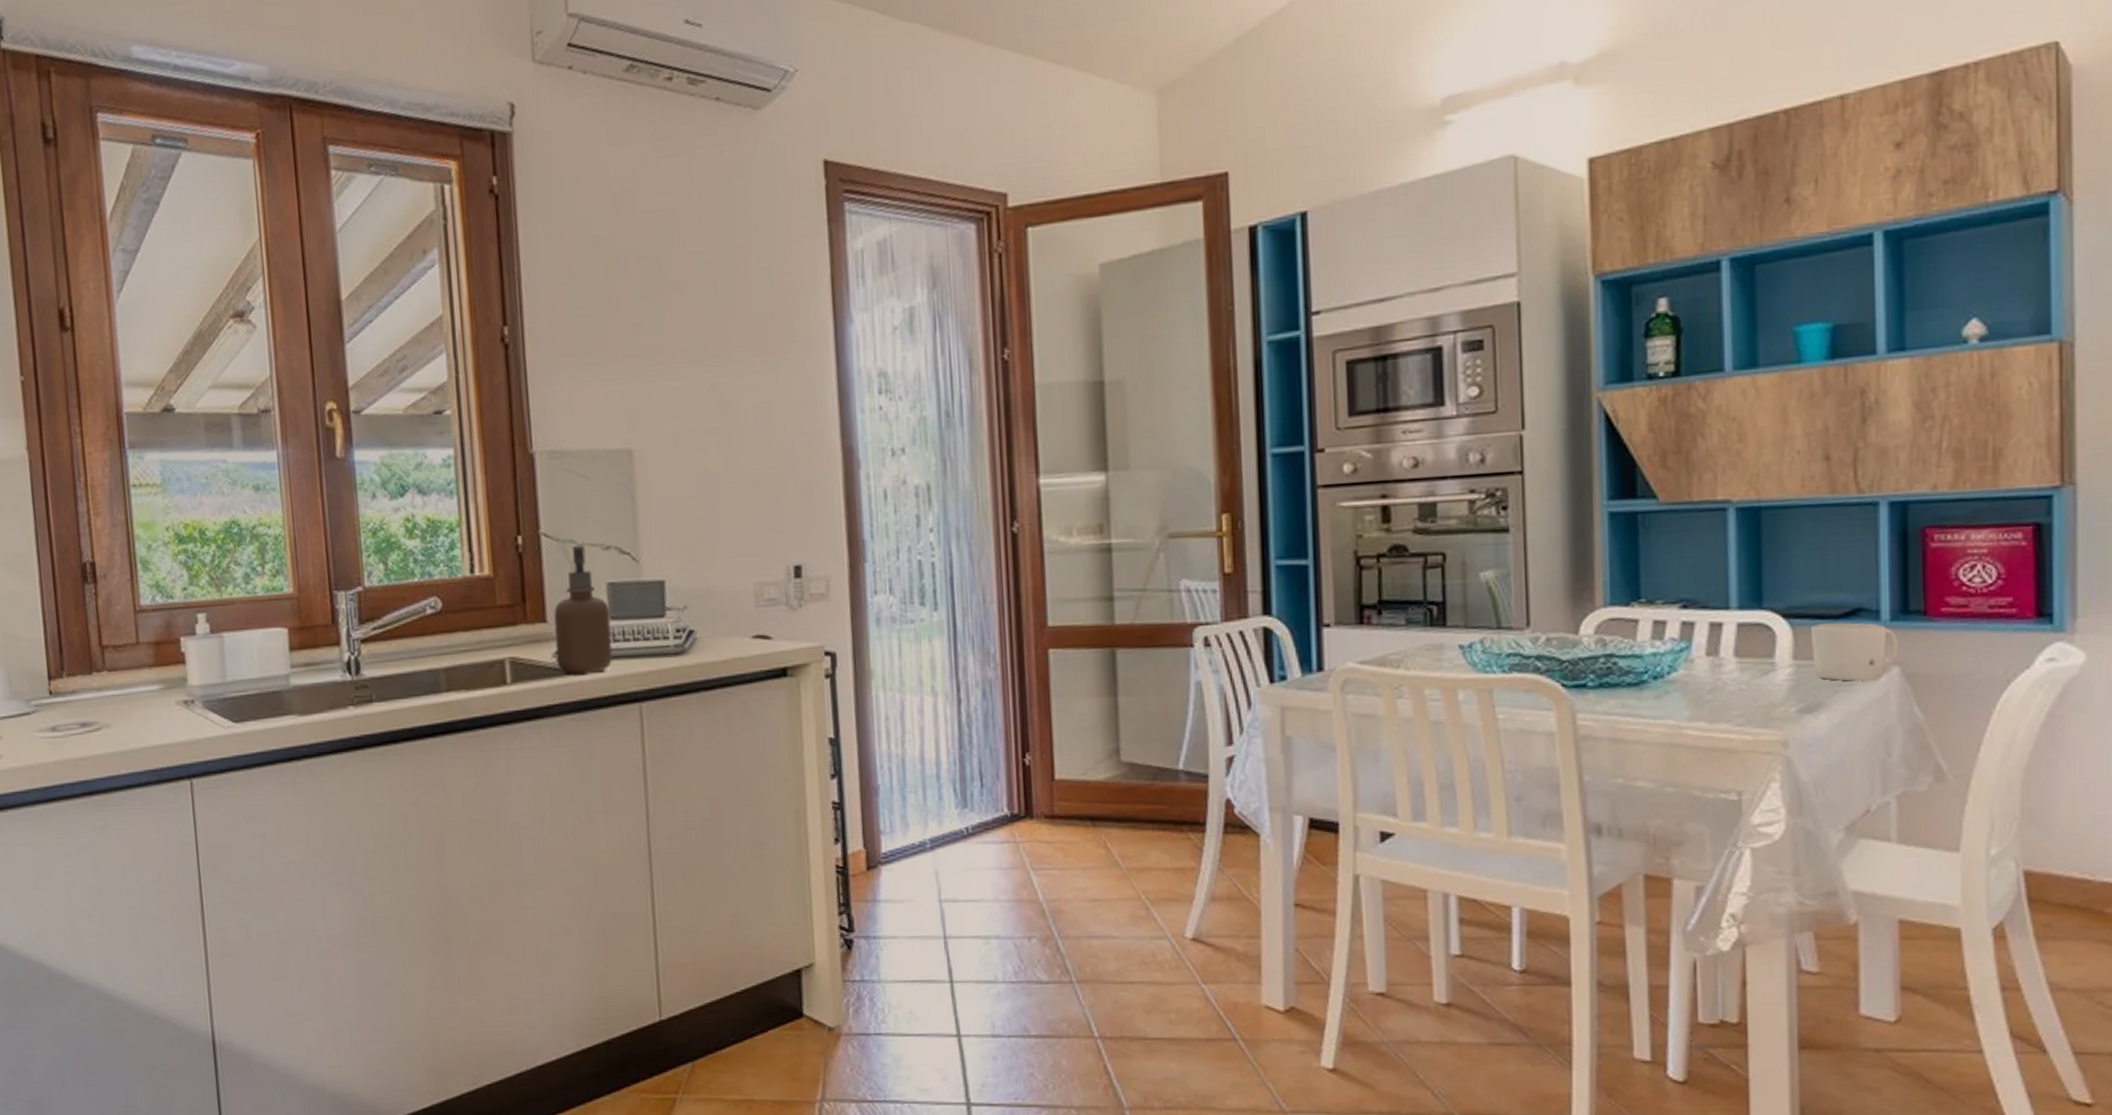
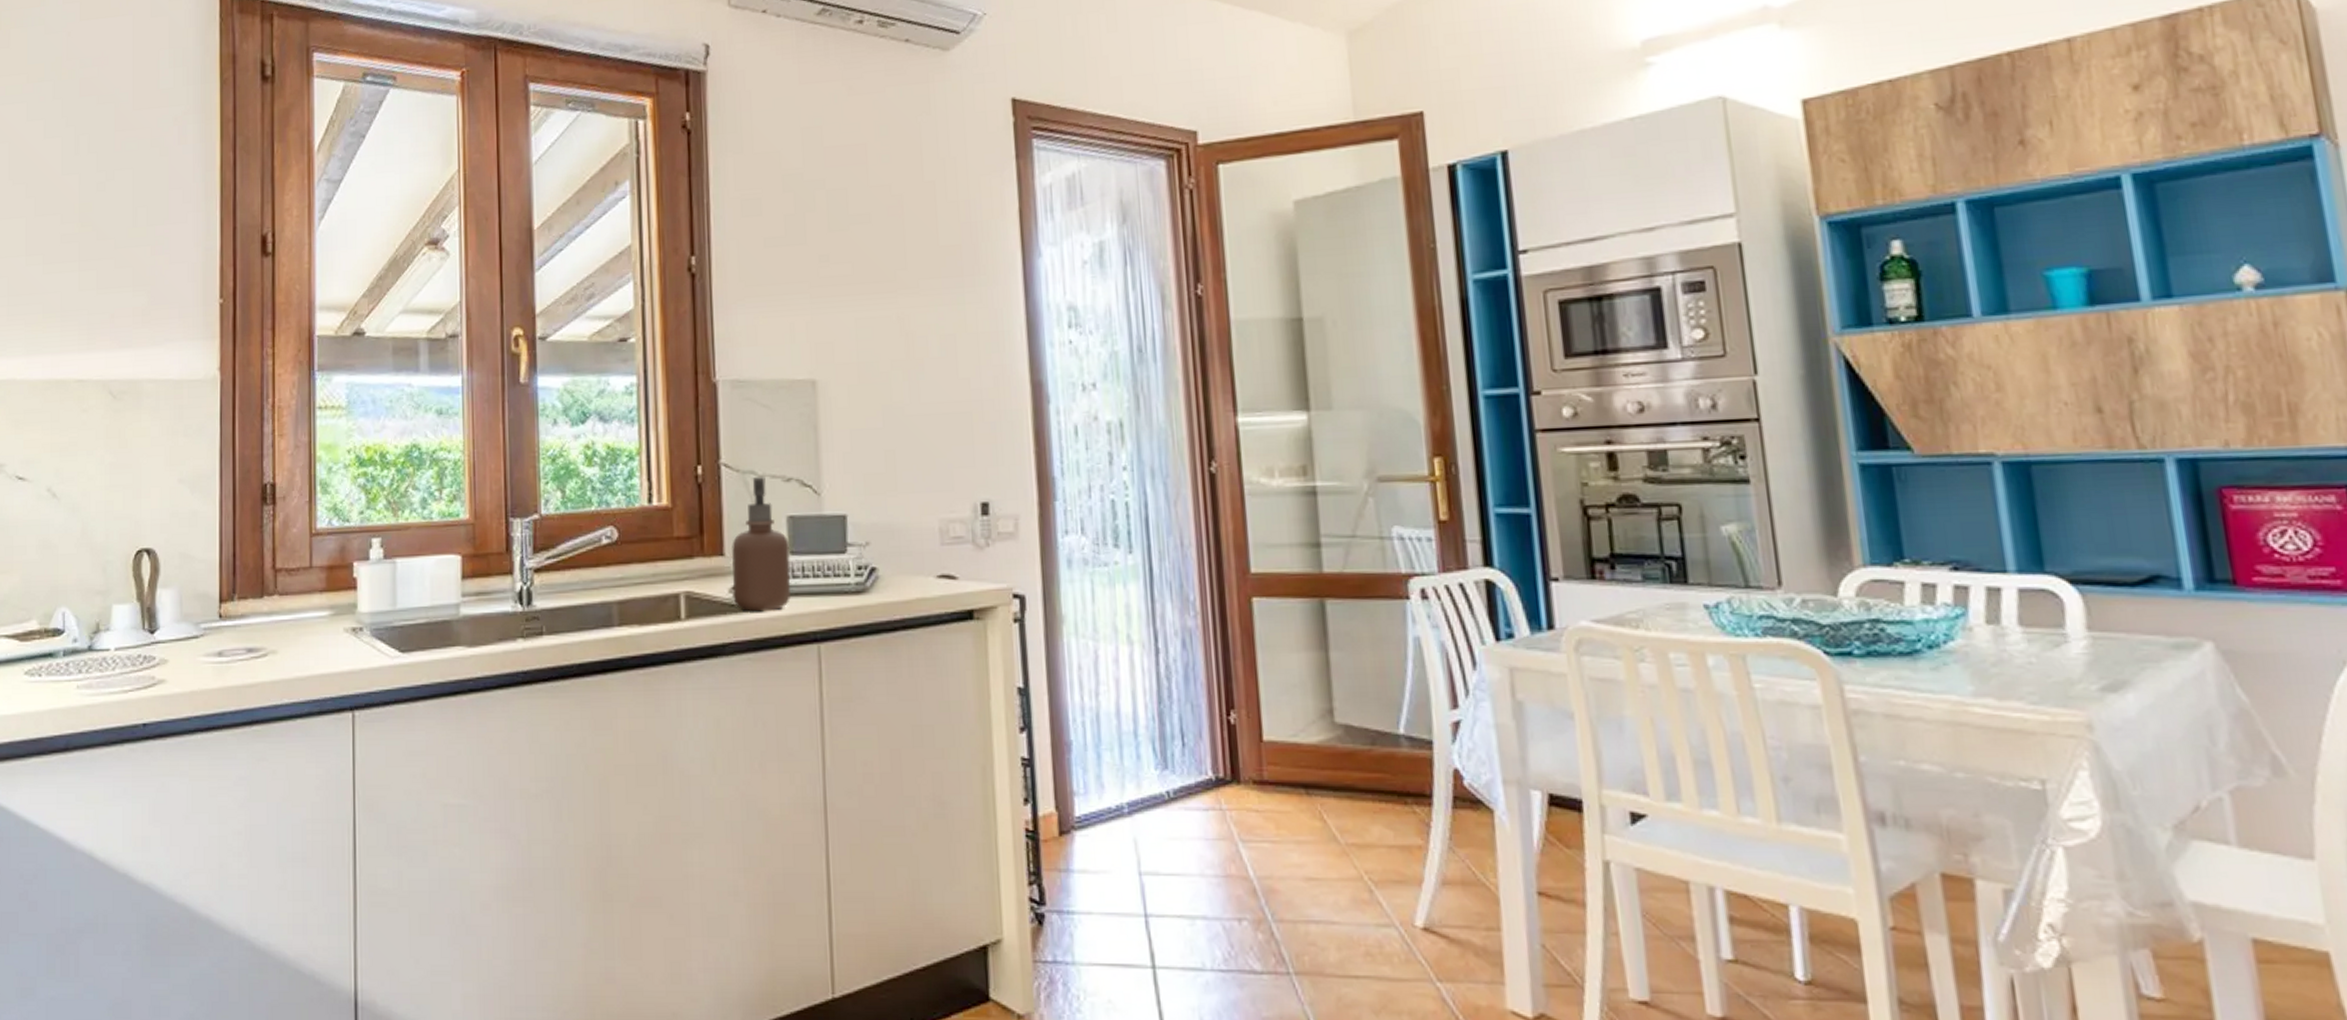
mug: present [1811,622,1898,682] -> none [2104,591,2209,657]

